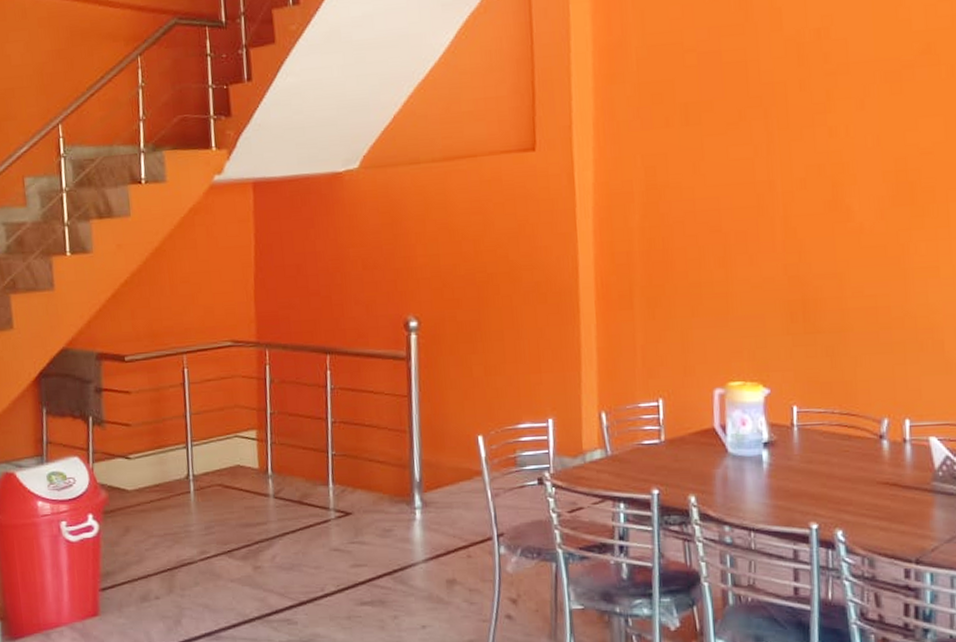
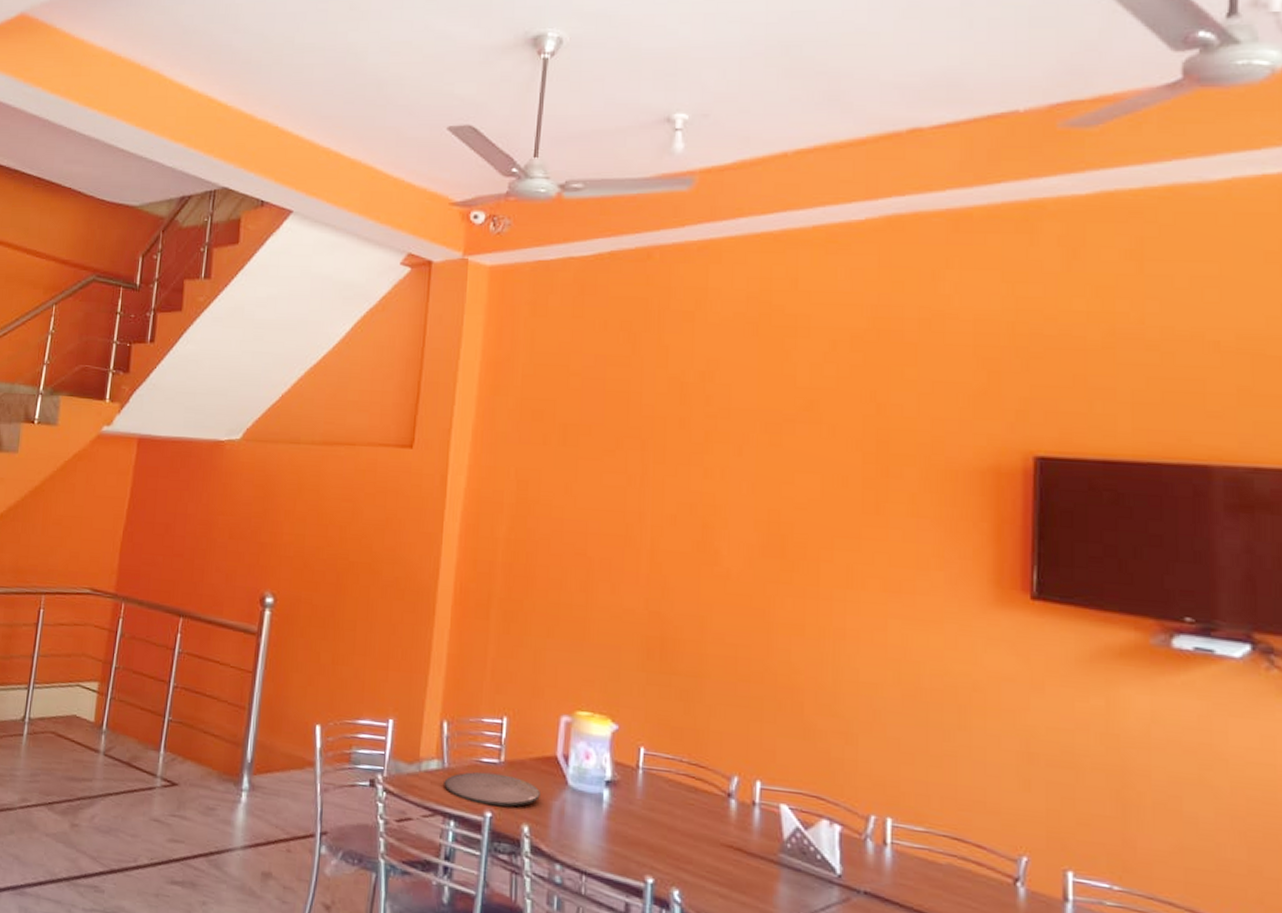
plate: none [609,452,703,484] -> present [444,771,540,807]

